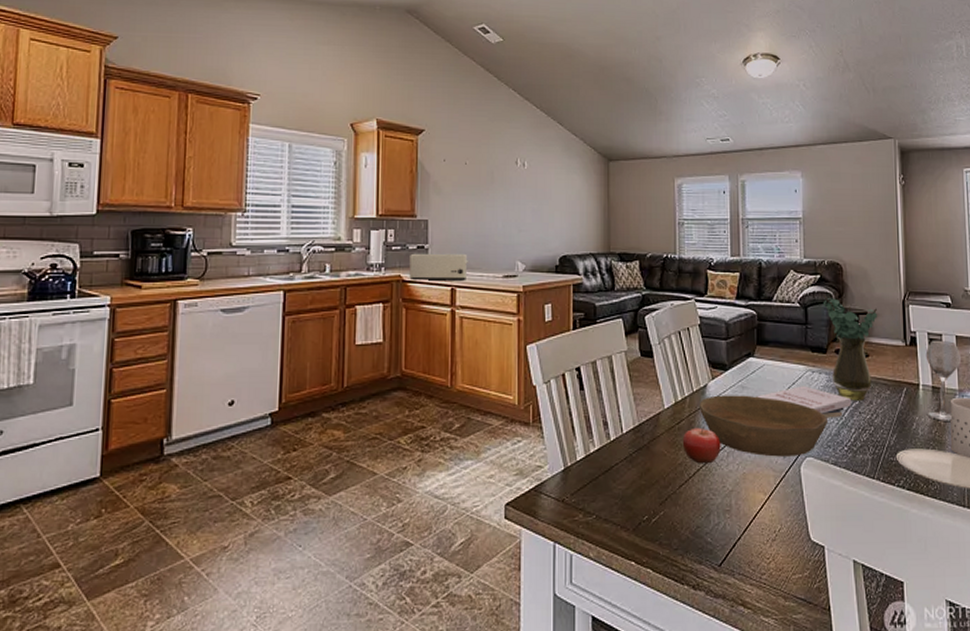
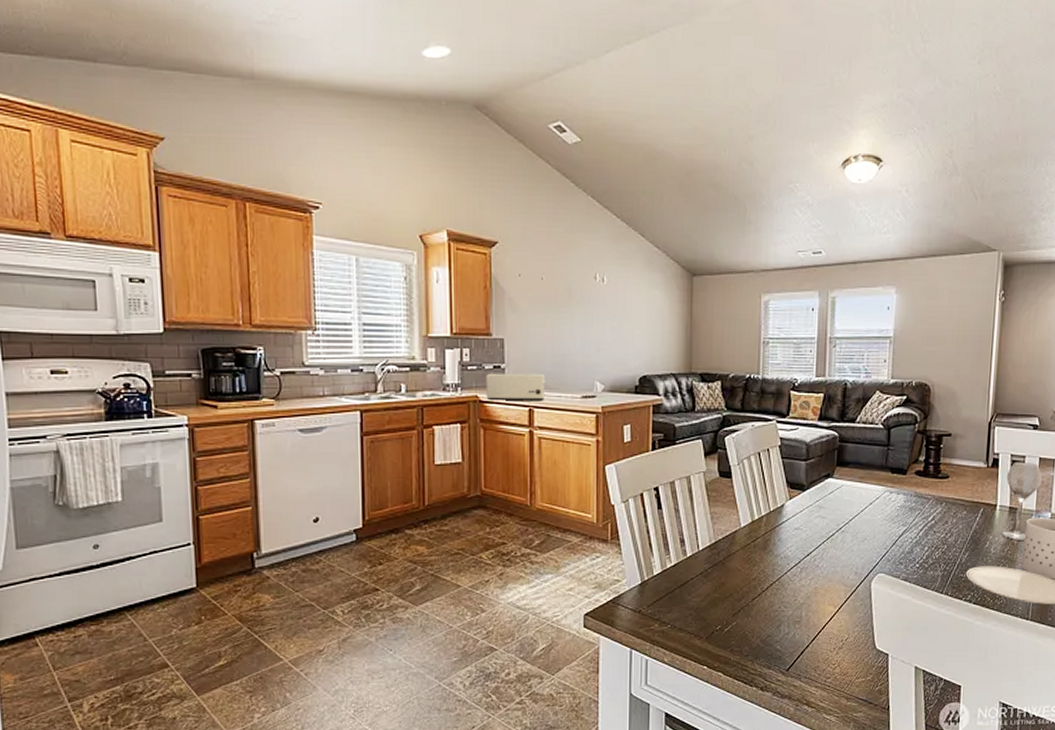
fruit: present [682,426,721,464] -> none [757,544,795,579]
bowl: present [698,395,827,457] -> none [774,514,902,573]
books: present [756,386,852,418] -> none [832,506,928,537]
vase: present [822,294,877,401] -> none [906,415,962,521]

